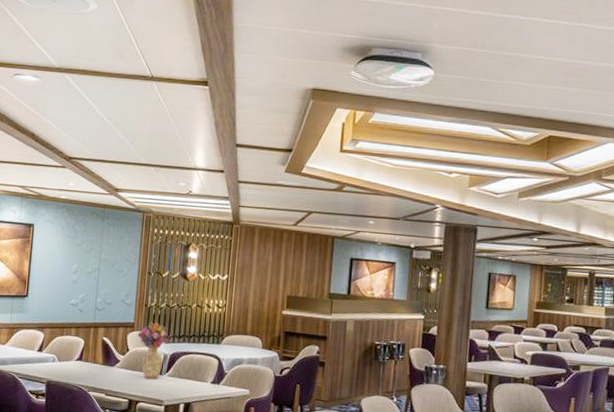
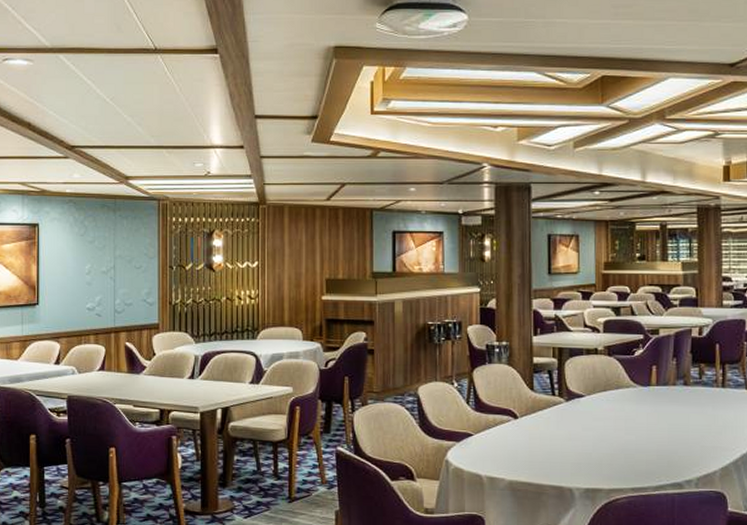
flower arrangement: present [138,320,173,380] -> none [164,319,203,385]

